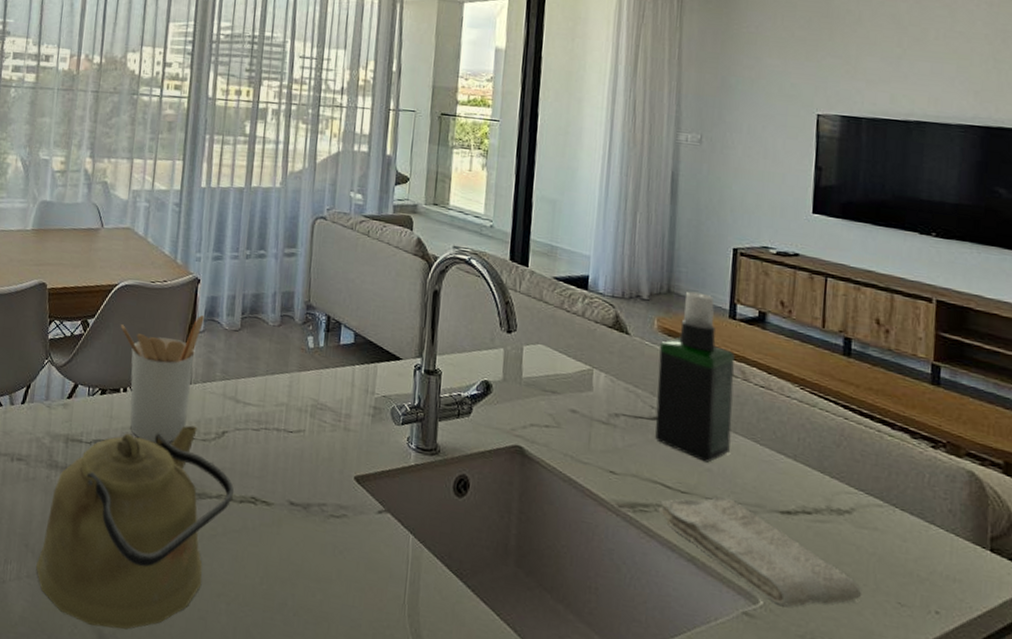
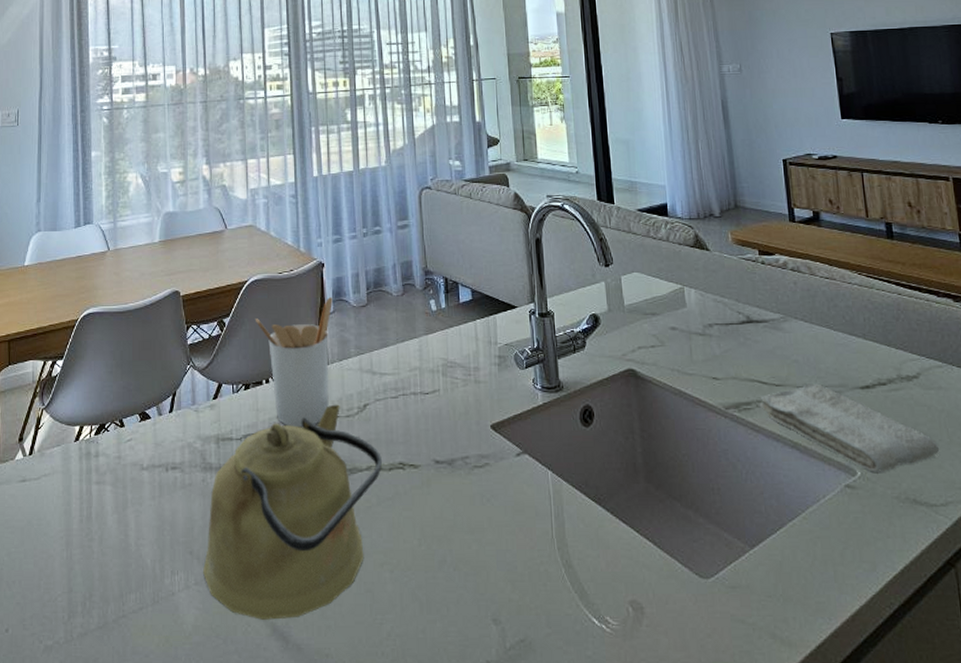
spray bottle: present [655,291,735,463] -> none [737,203,810,354]

